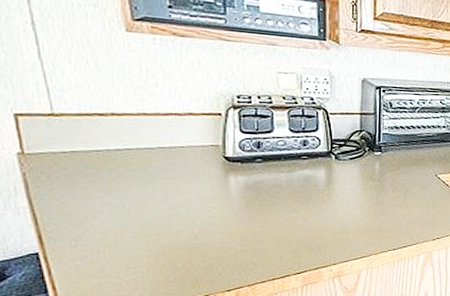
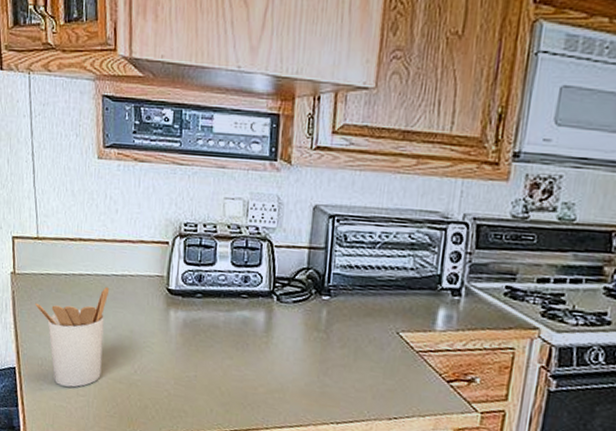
utensil holder: none [58,159,157,262] -> present [35,286,110,388]

